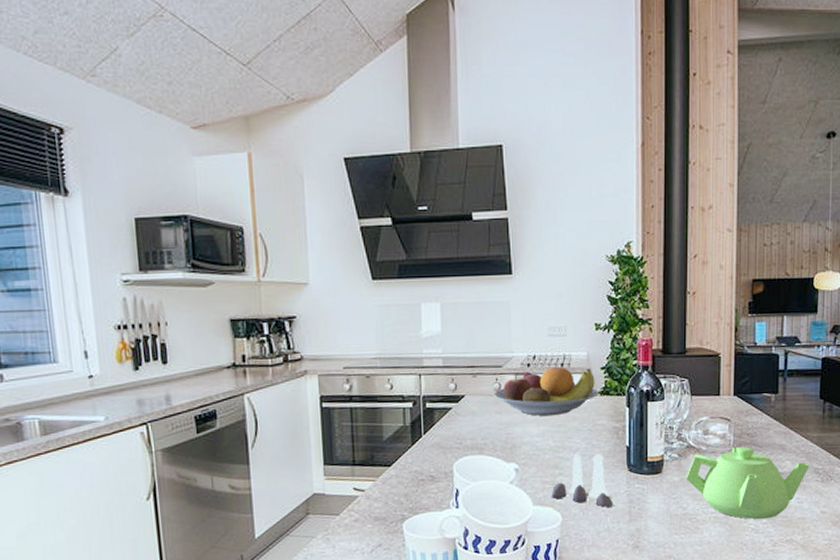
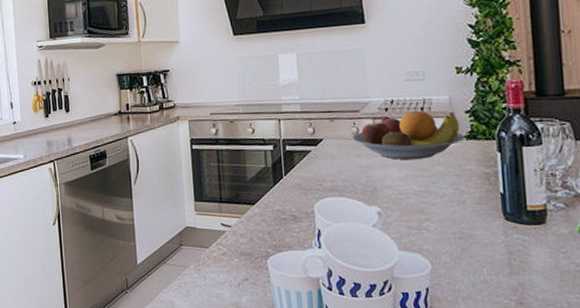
salt and pepper shaker set: present [551,453,614,507] -> none [417,198,490,257]

